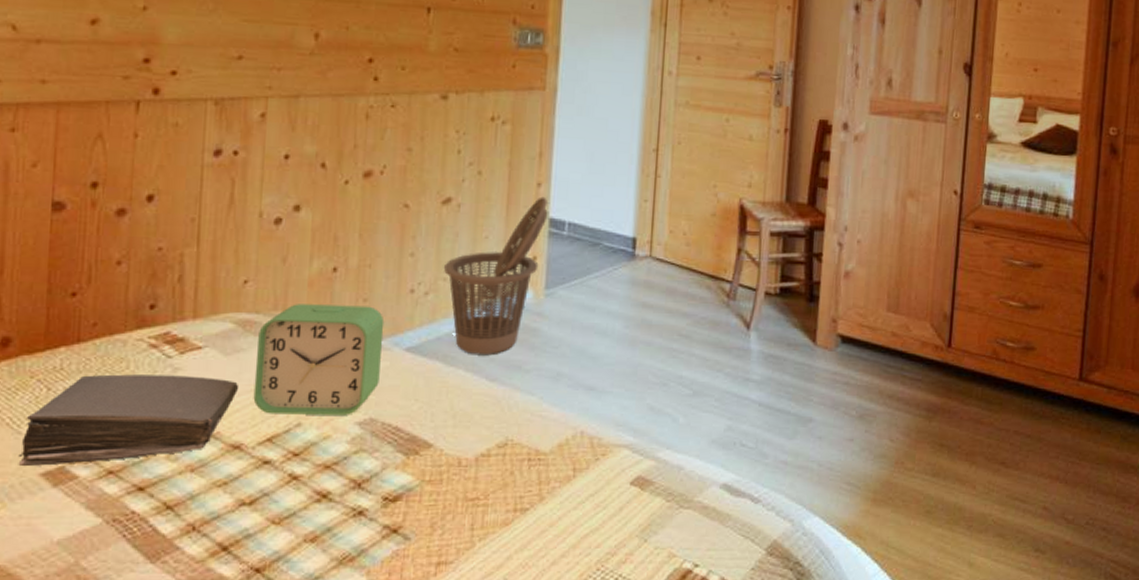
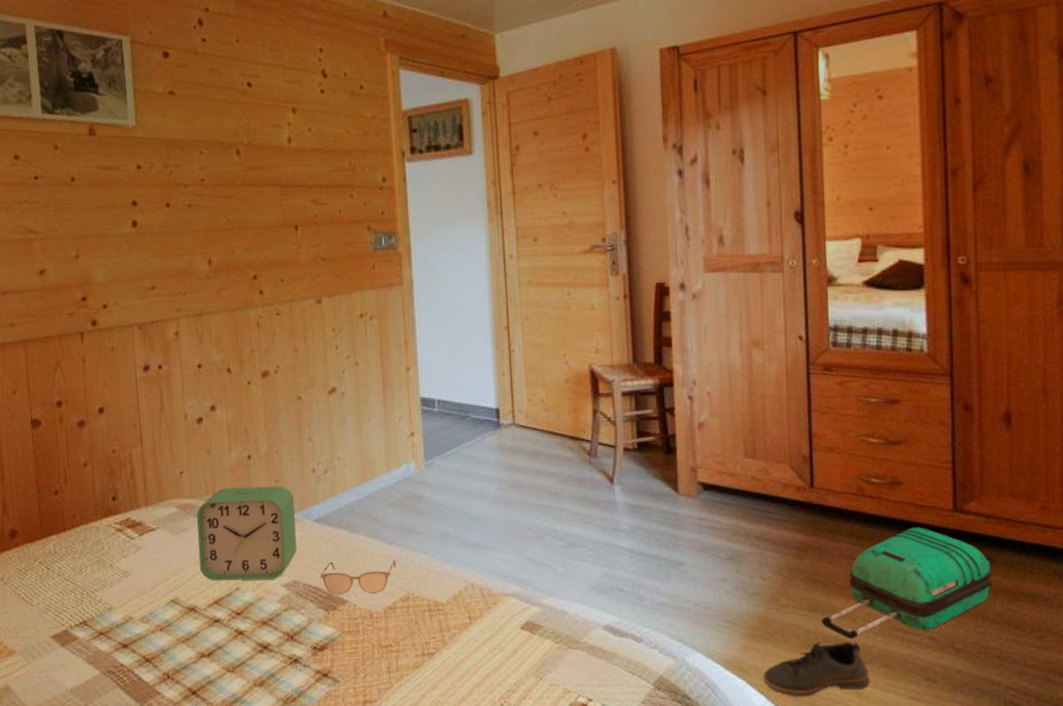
book: present [18,374,238,467] -> none [34,553,187,632]
eyeglasses: none [403,399,497,437] -> present [320,560,397,594]
laundry basket: present [444,196,548,354] -> none [337,379,419,521]
shoe: none [879,507,983,566] -> present [763,640,870,697]
suitcase: none [943,394,1112,507] -> present [822,527,996,640]

